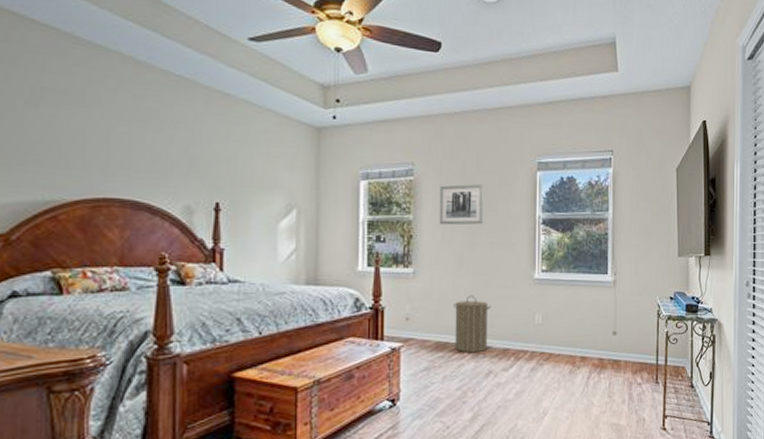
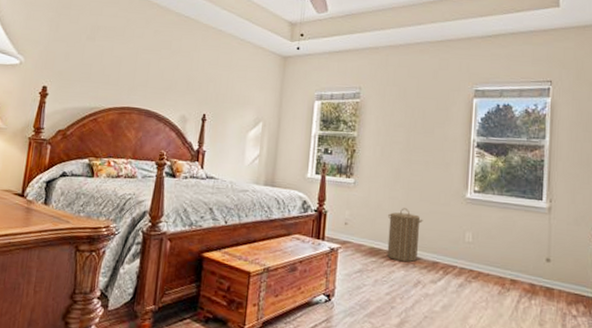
wall art: present [439,184,483,225] -> none [380,107,422,144]

